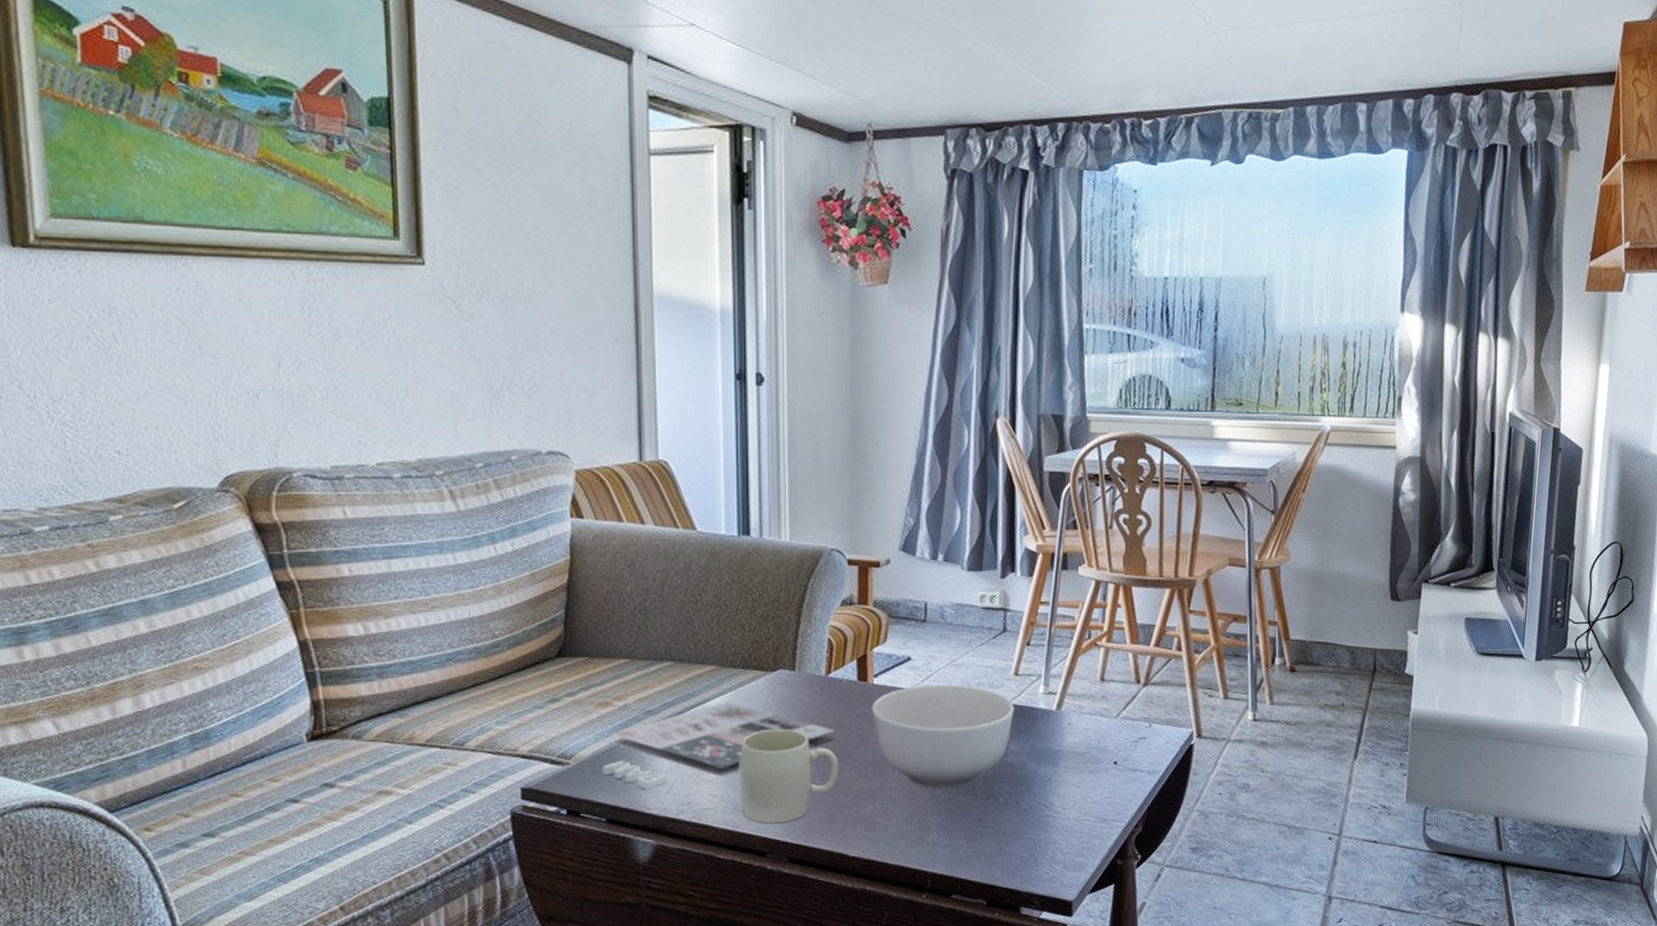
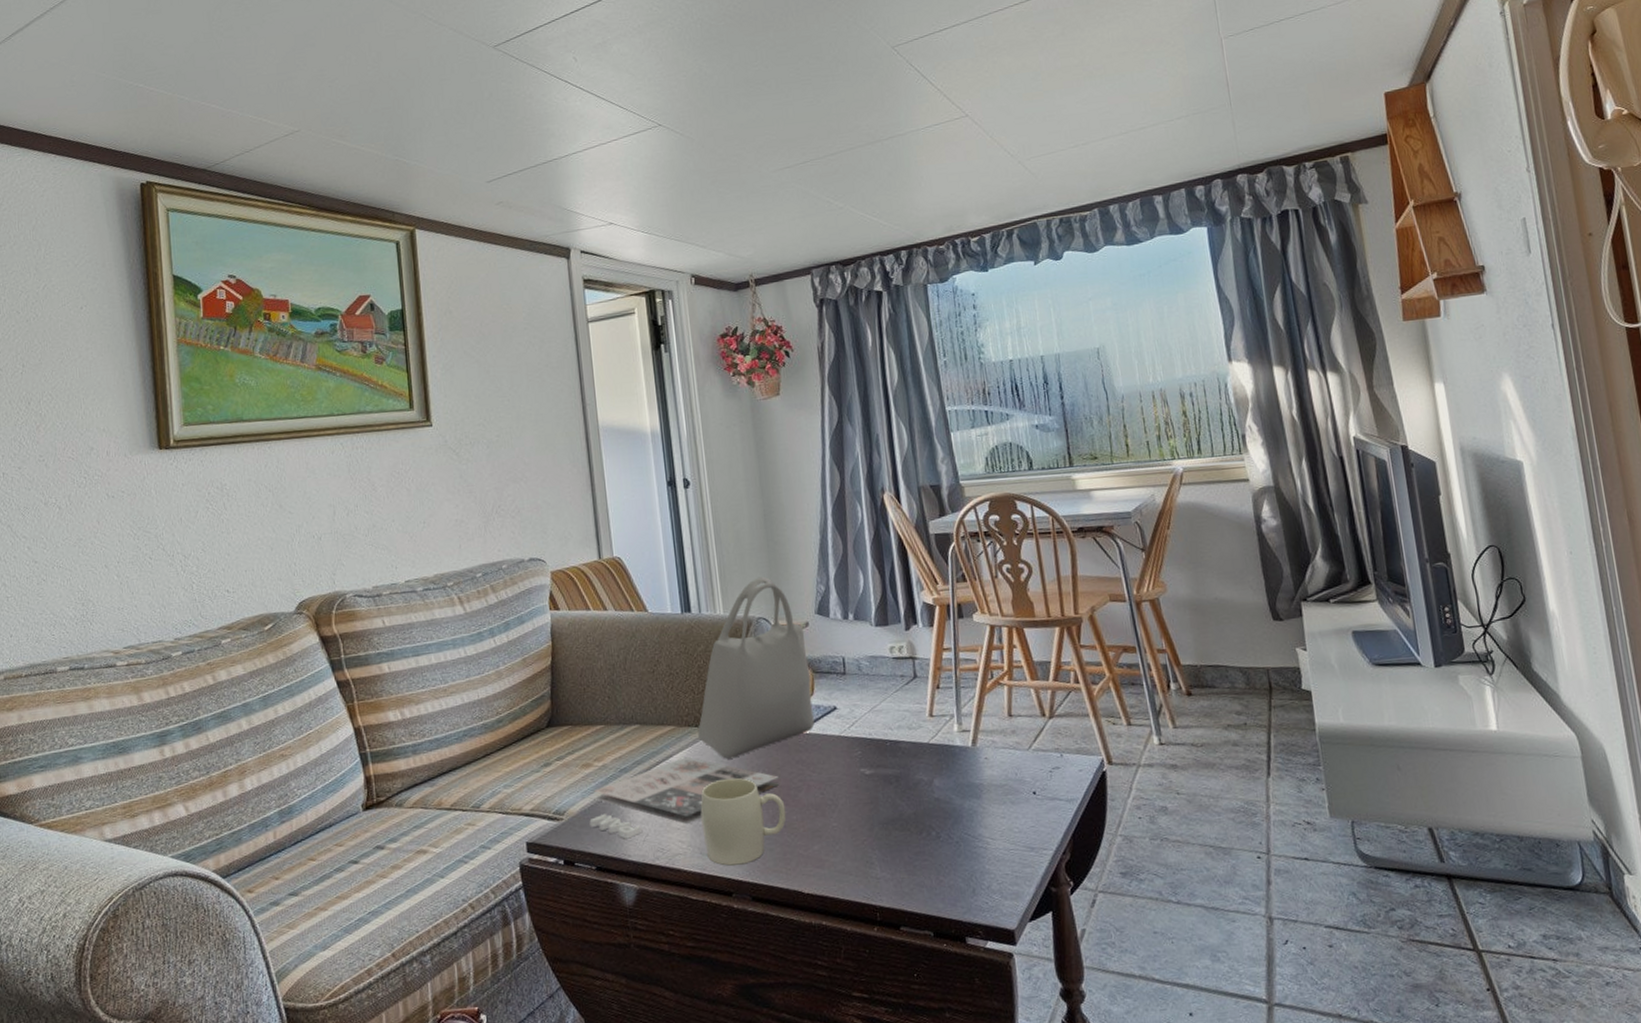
handbag: none [744,501,885,707] -> present [697,576,815,759]
bowl: present [872,684,1015,790] -> none [808,729,934,827]

